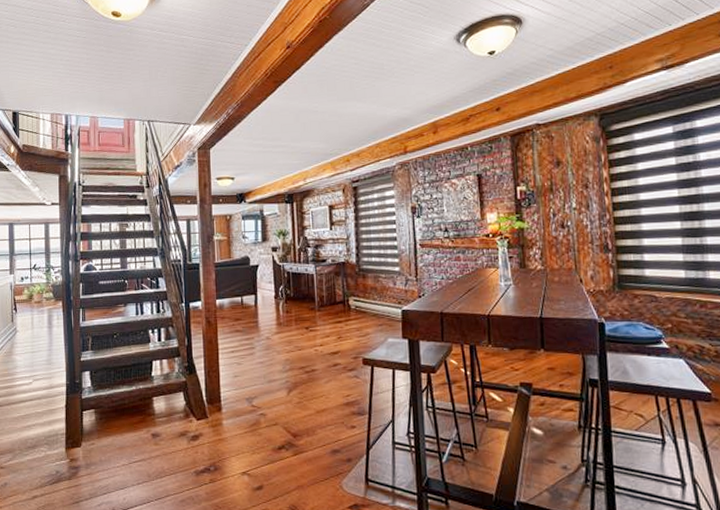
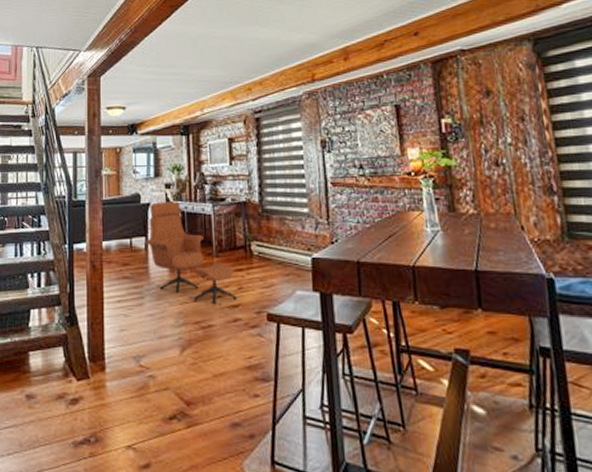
armchair: none [254,263,336,353] -> present [144,202,237,305]

